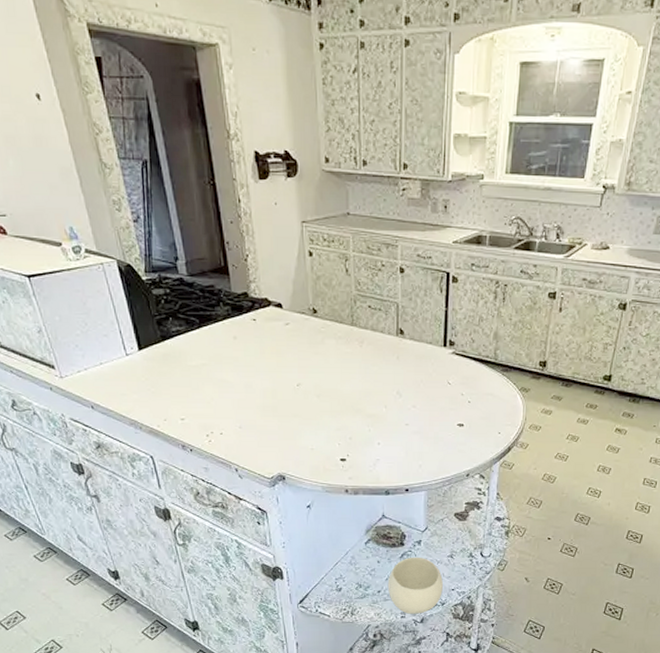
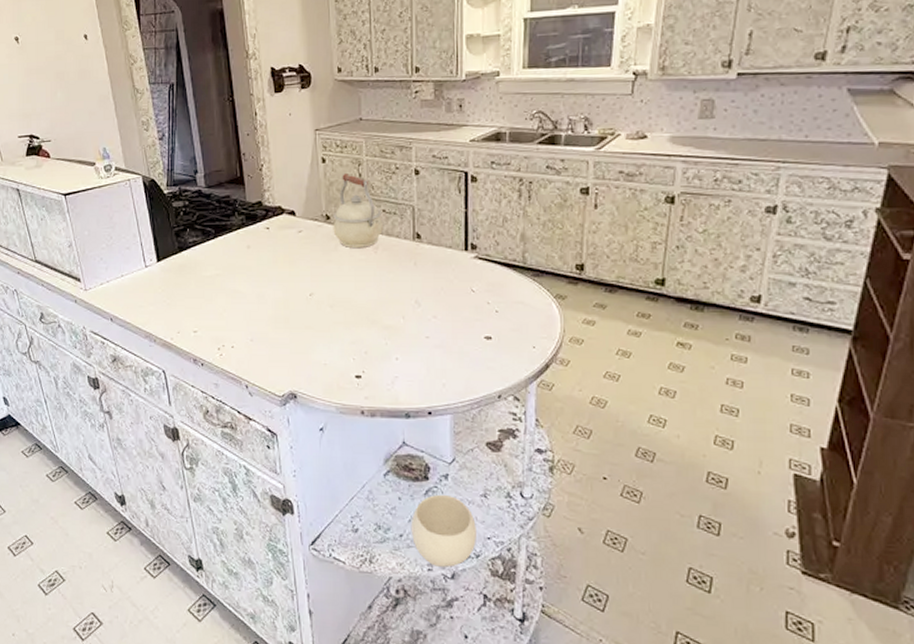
kettle: none [320,268,368,342] -> present [333,174,383,249]

